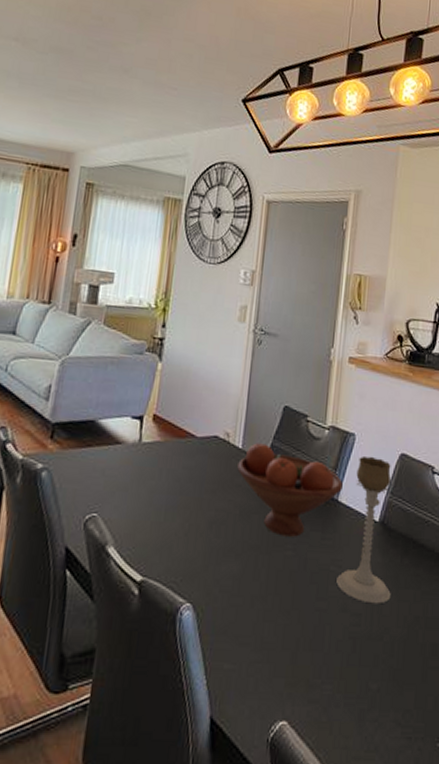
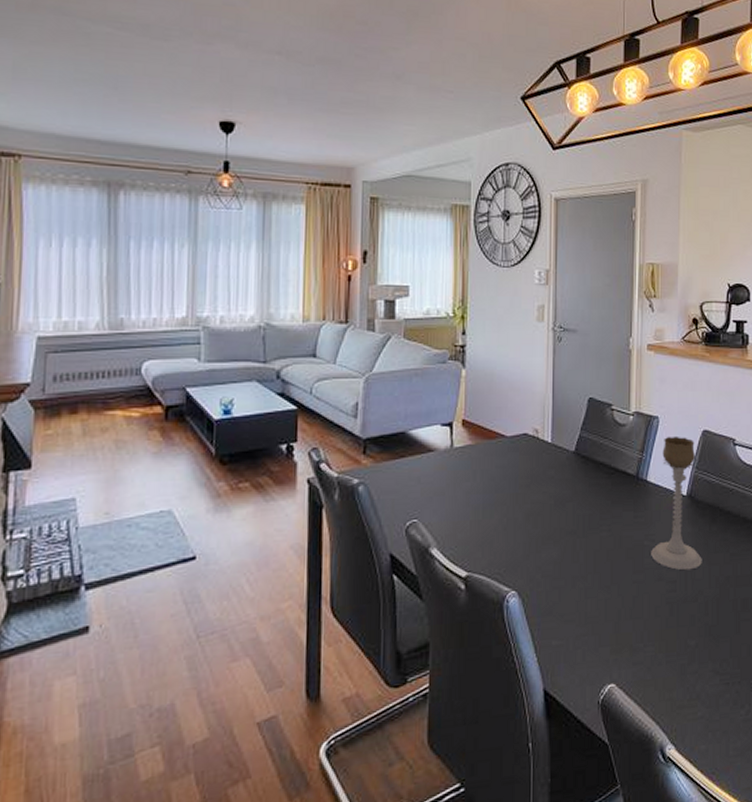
fruit bowl: present [237,443,343,537] -> none [549,435,650,519]

